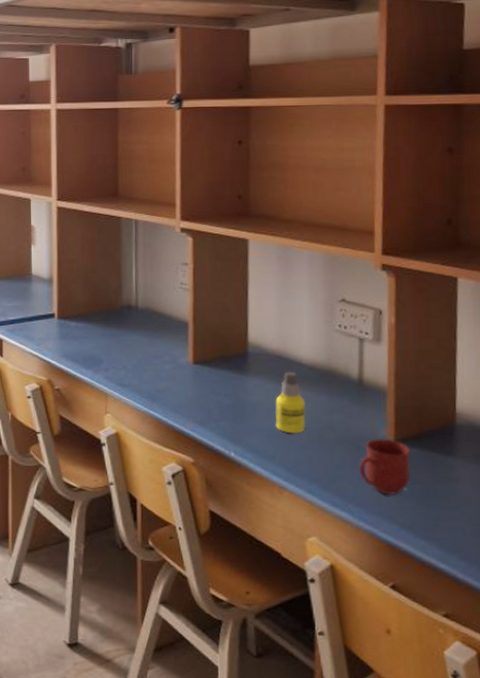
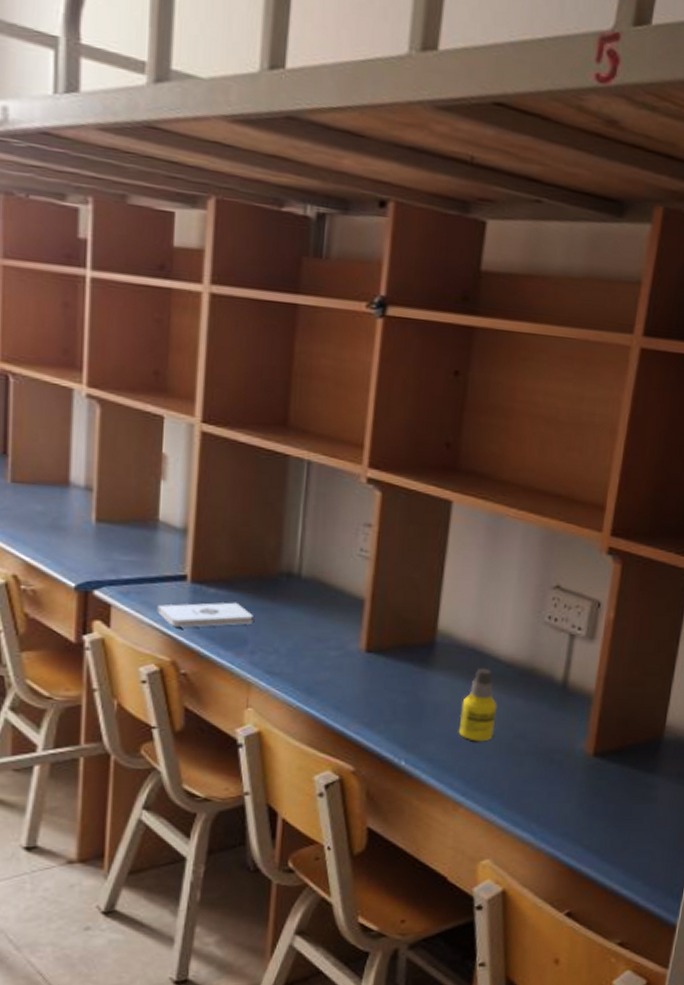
notepad: none [35,331,105,353] -> present [157,602,253,628]
mug: present [359,439,411,495] -> none [549,751,609,815]

